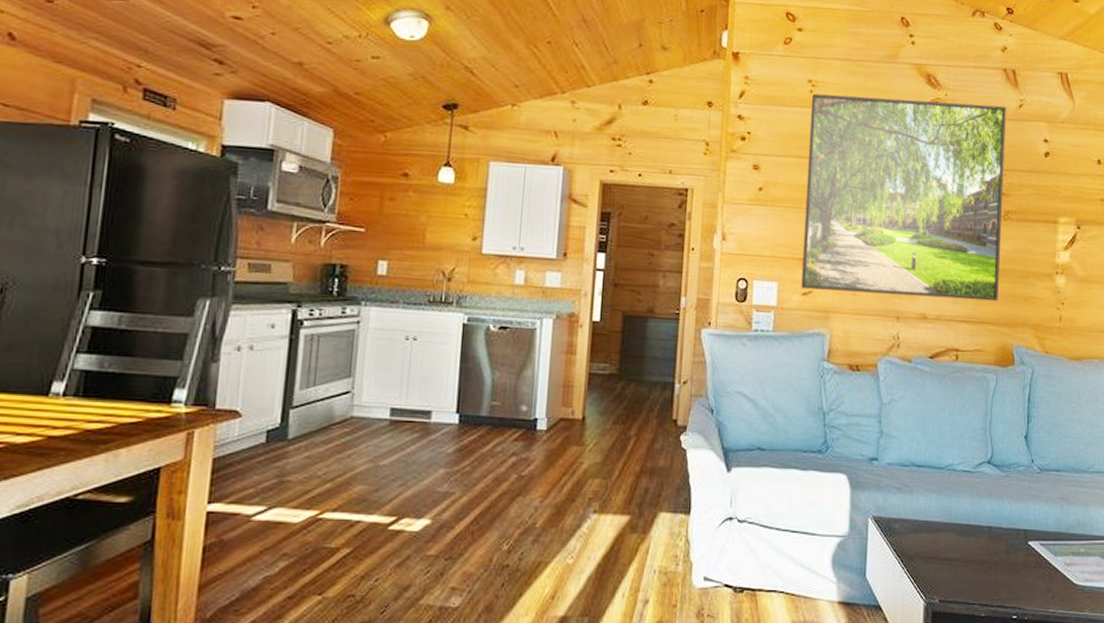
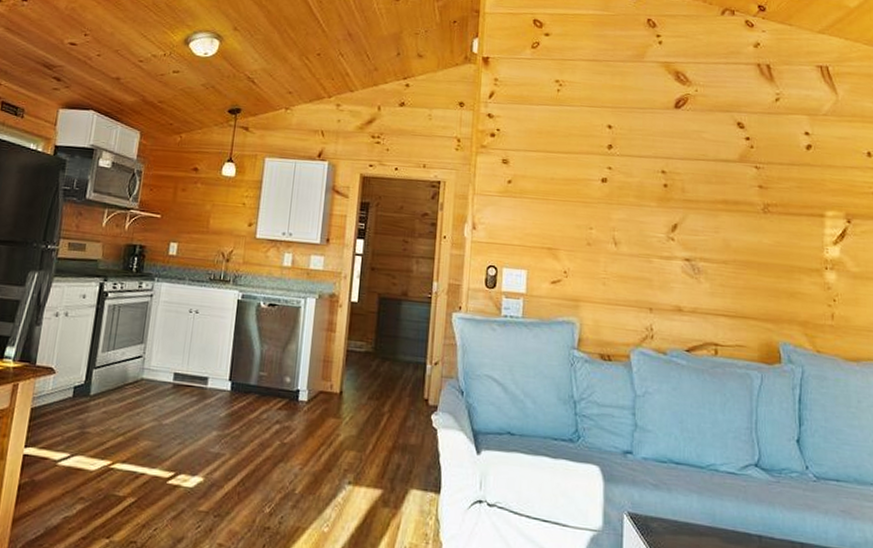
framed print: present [801,93,1006,302] -> none [550,92,761,296]

